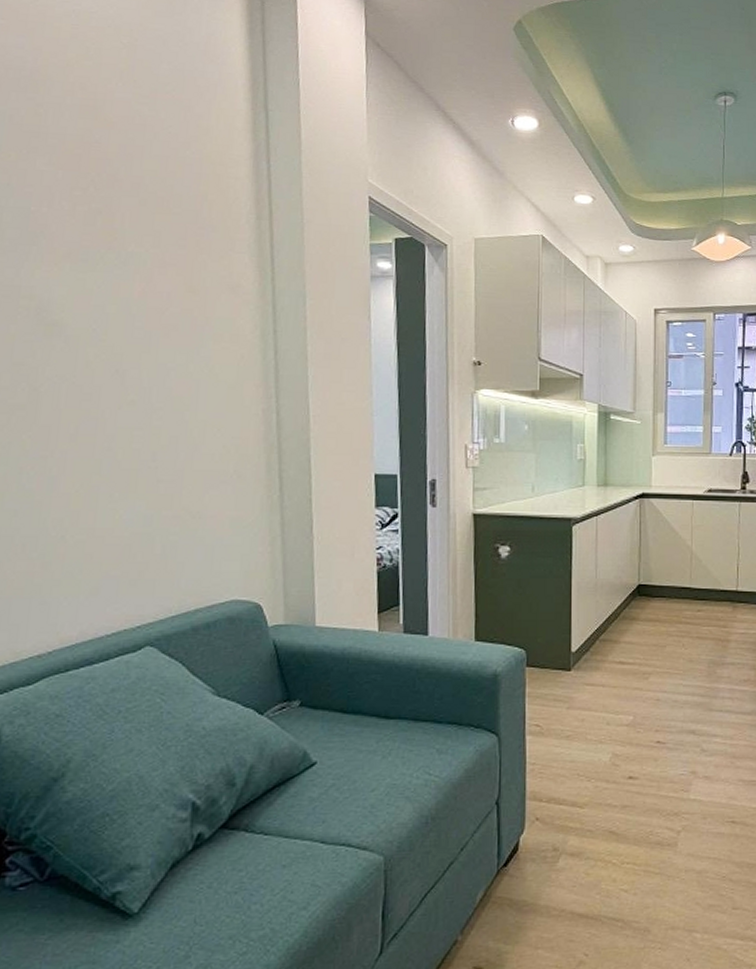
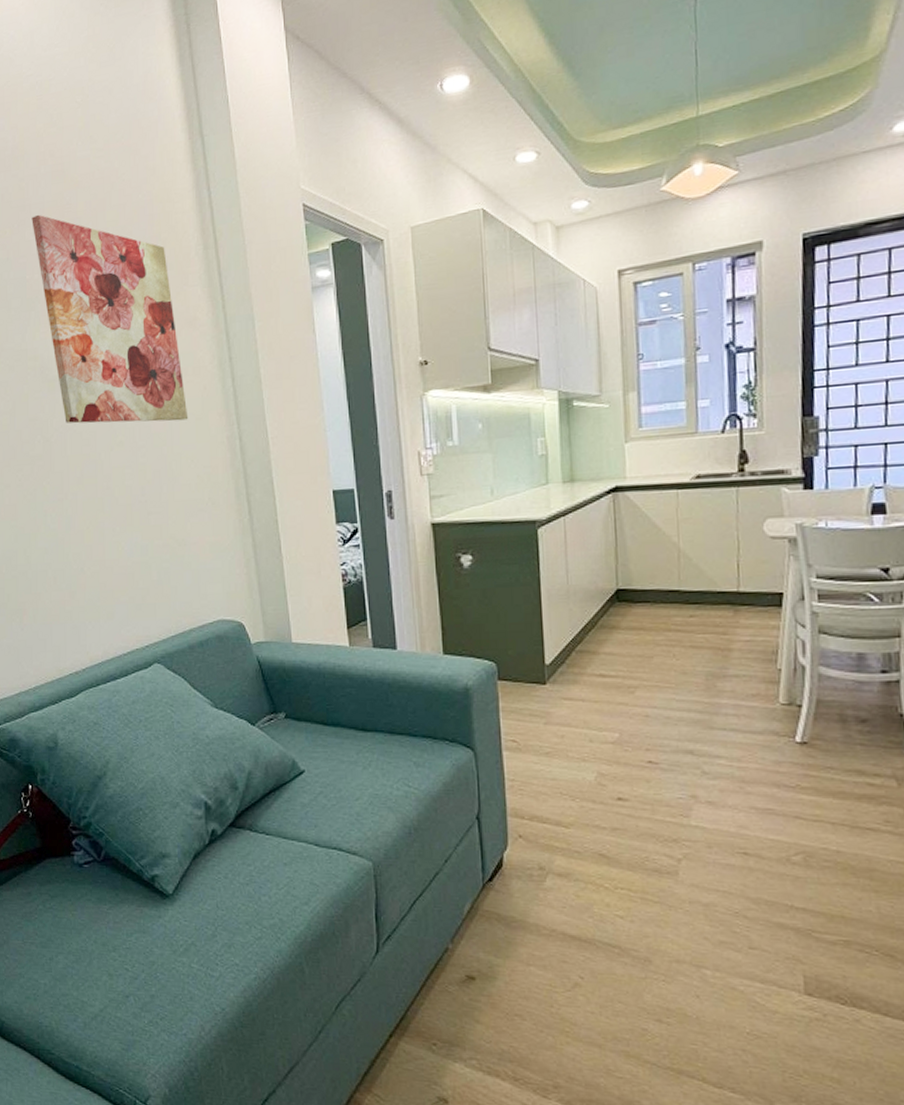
wall art: none [46,145,220,387] -> present [31,214,189,424]

